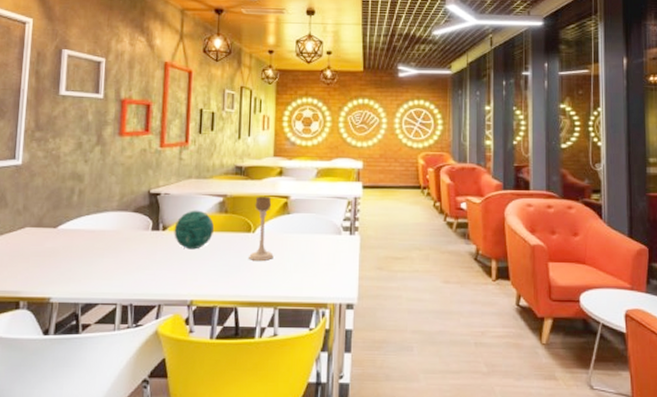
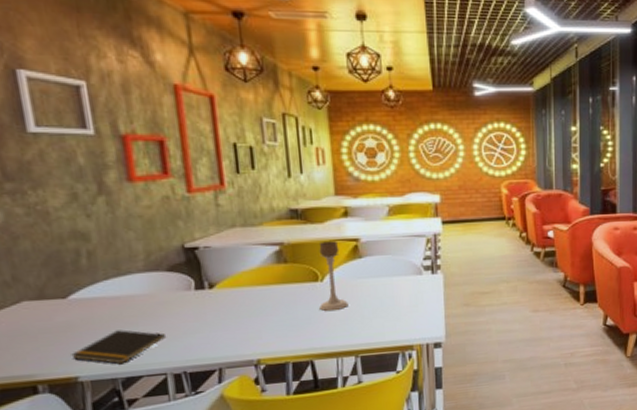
notepad: none [49,260,123,291] -> present [71,330,167,364]
decorative orb: present [174,210,215,250] -> none [223,262,274,307]

